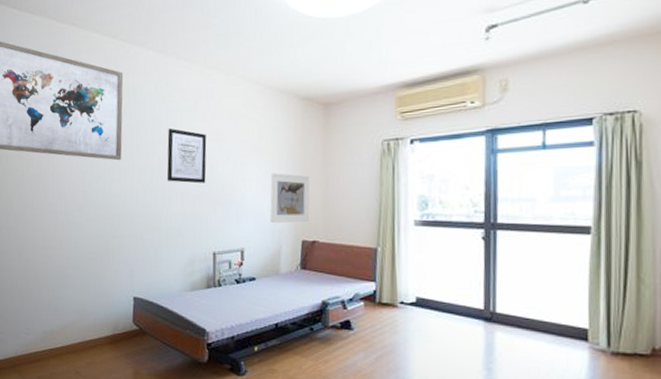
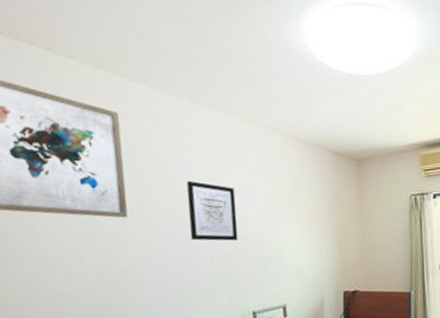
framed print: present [270,173,310,223] -> none [308,227,349,277]

